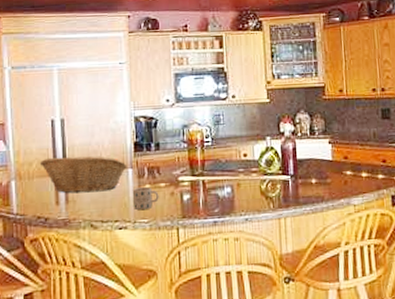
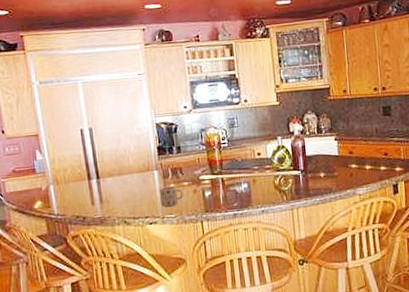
fruit basket: present [39,156,127,193] -> none [73,160,153,194]

